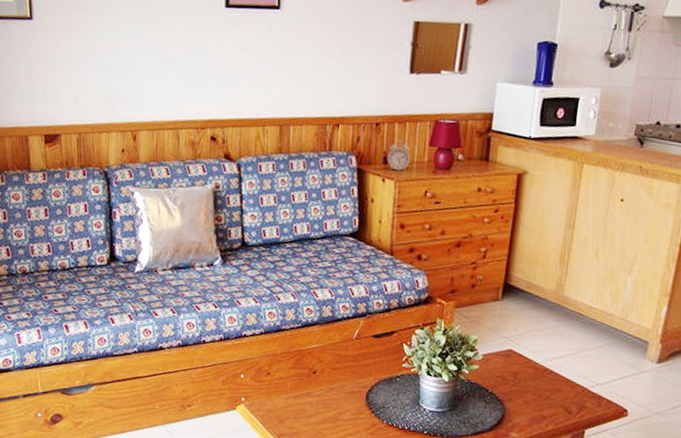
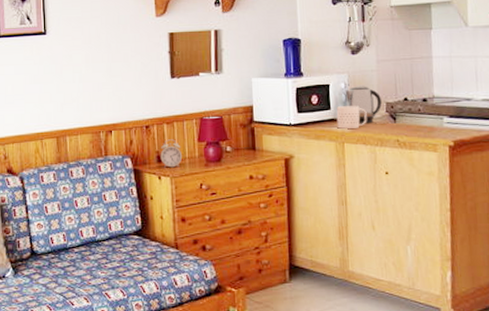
mug: none [579,123,614,150] -> present [336,106,367,130]
kettle: none [594,103,632,146] -> present [345,86,382,124]

